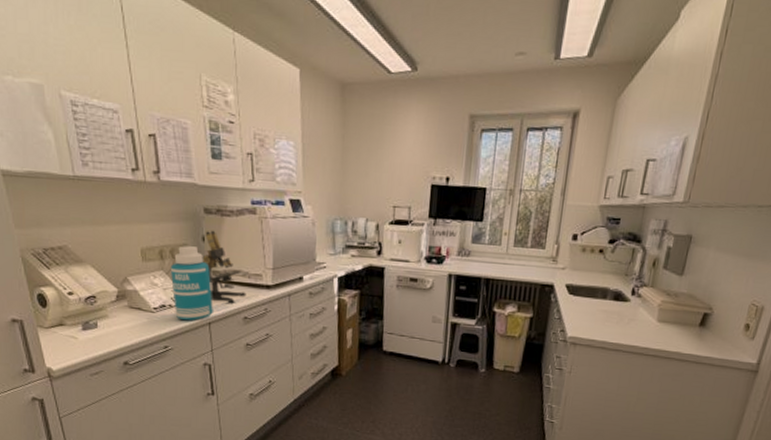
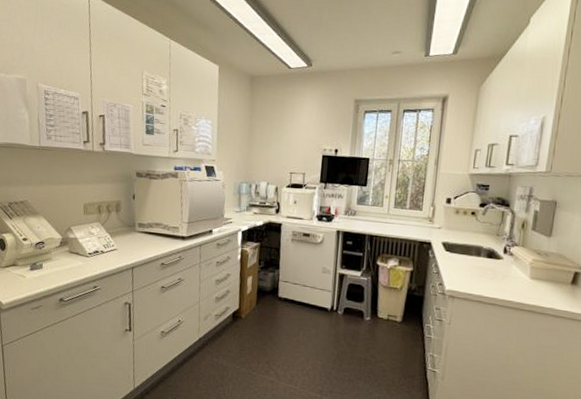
bottle: present [170,246,213,321] -> none [105,202,137,265]
microscope: present [202,230,246,303] -> none [131,190,165,251]

